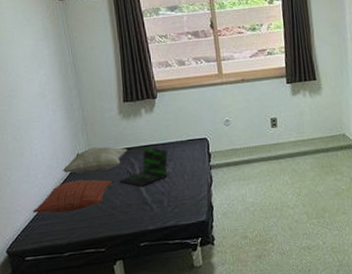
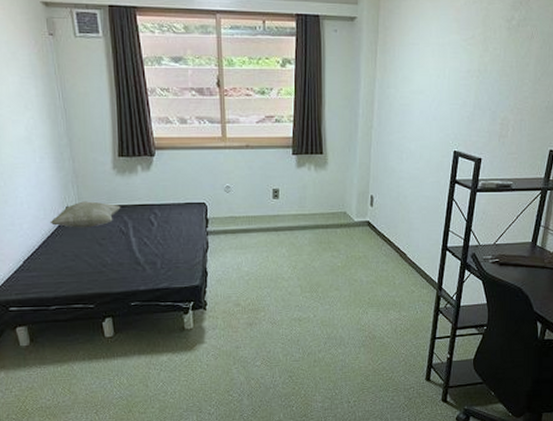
pillow: present [32,179,113,213] -> none [17,235,104,266]
laptop: present [119,147,173,187] -> none [111,206,169,247]

